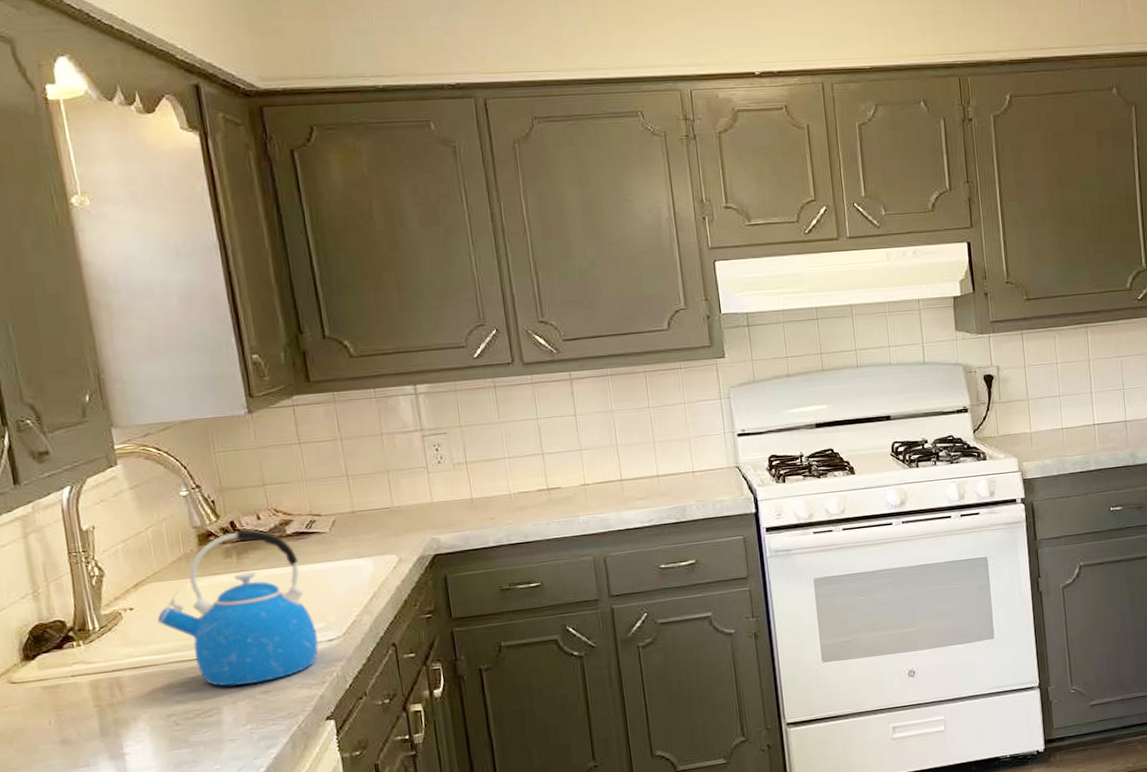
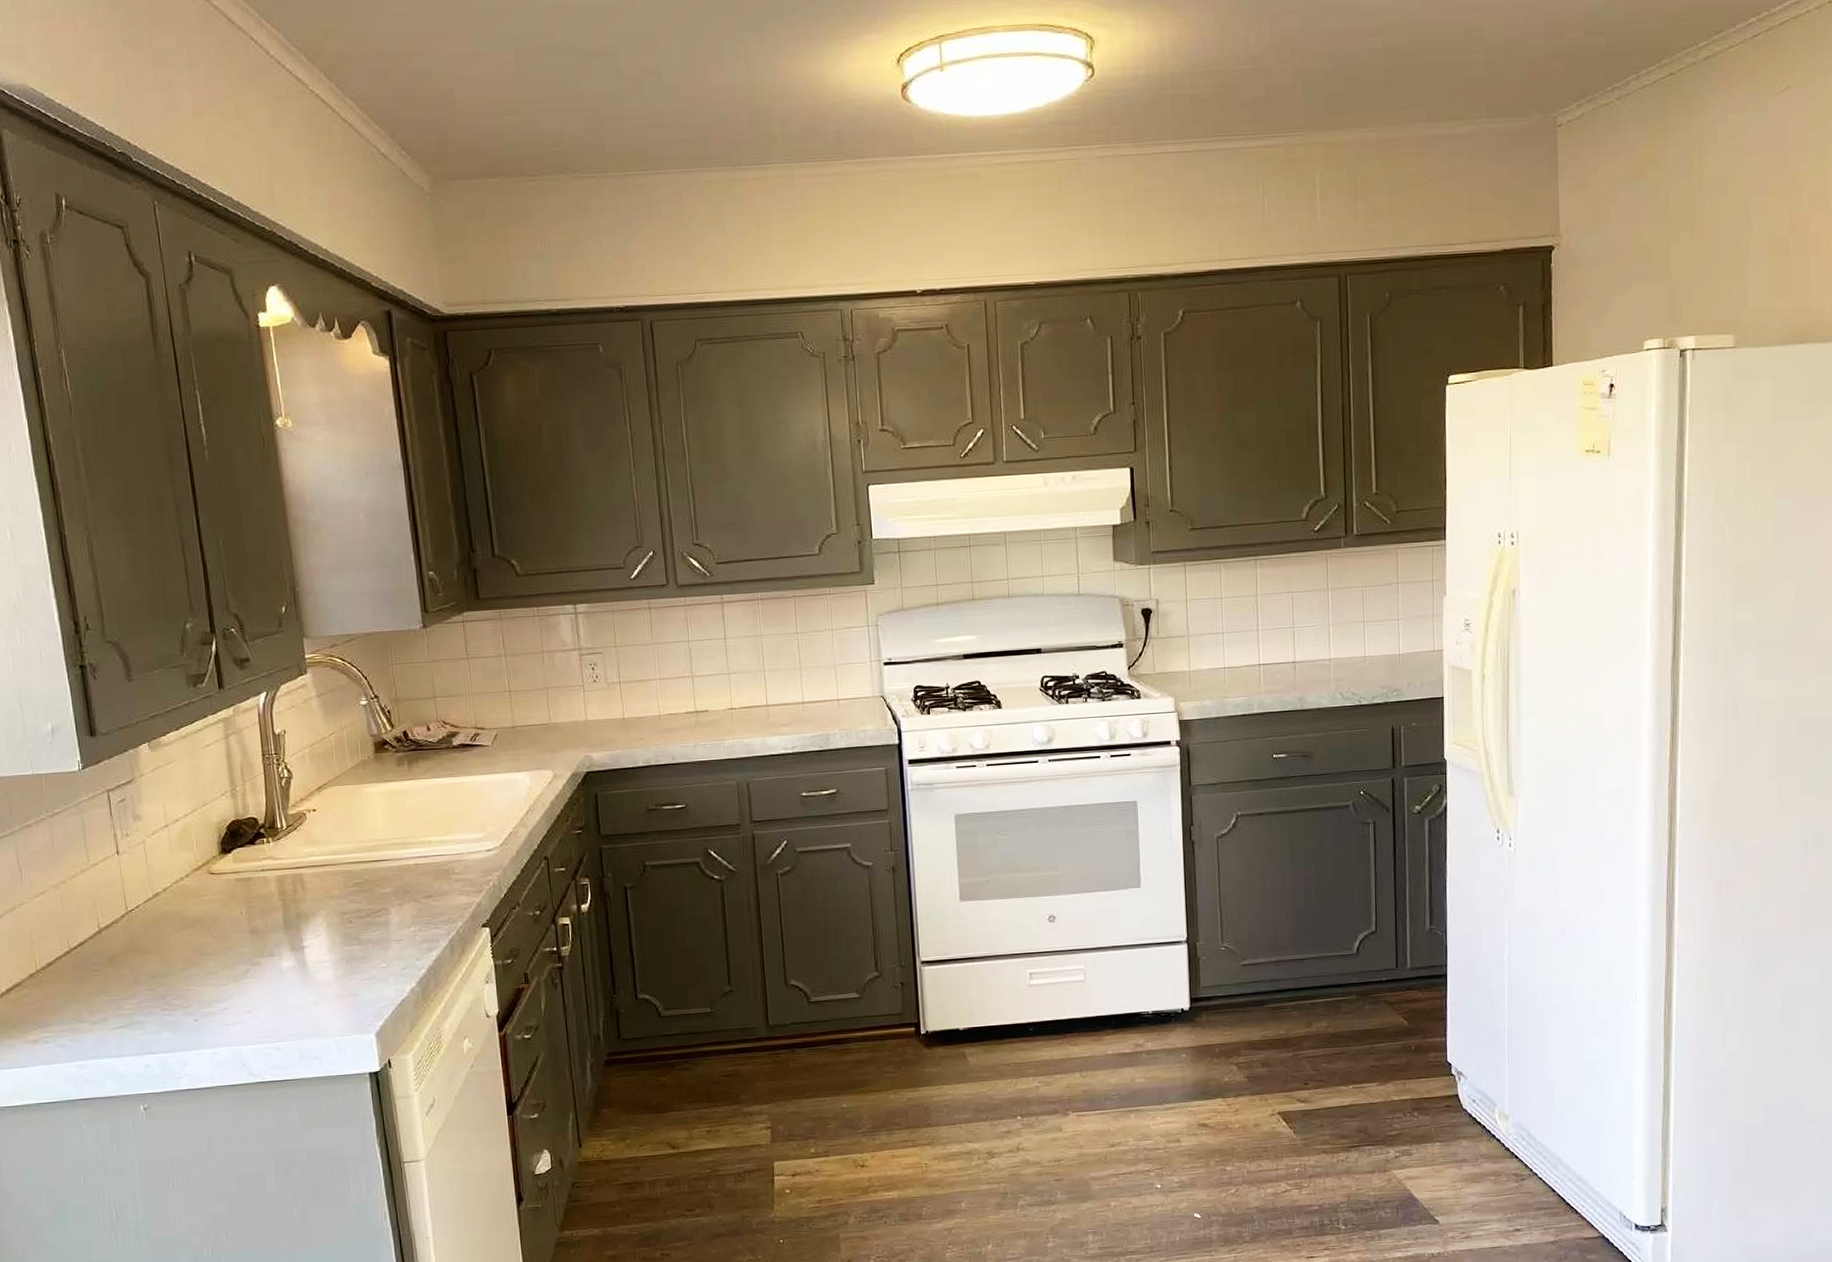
kettle: present [157,528,318,687] -> none [336,738,478,889]

